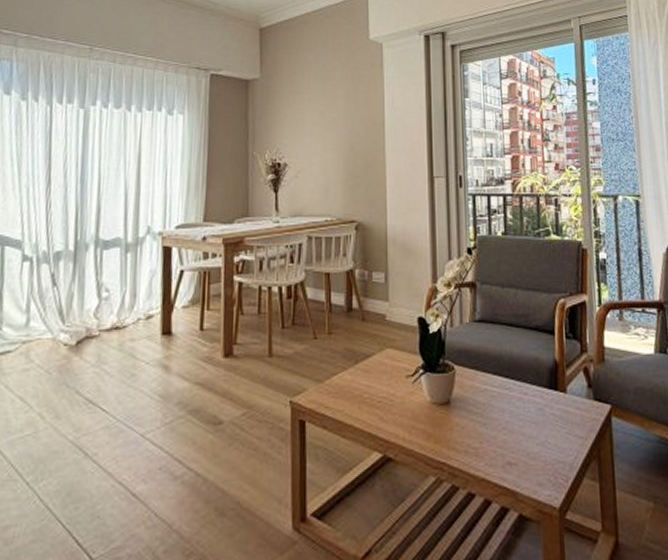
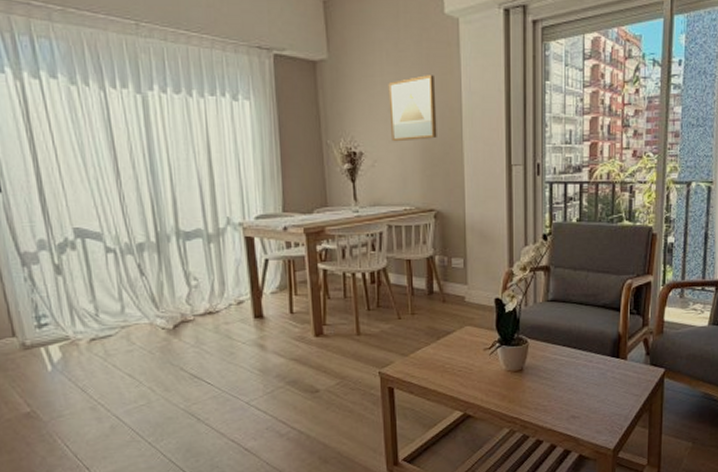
wall art: none [315,92,360,154] -> present [388,75,437,142]

